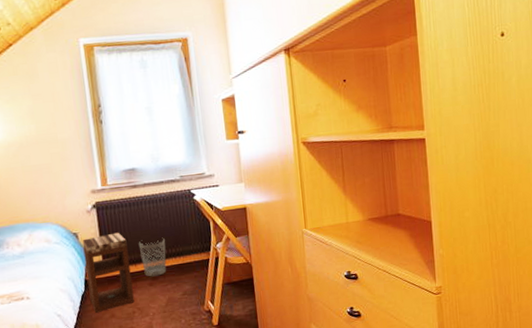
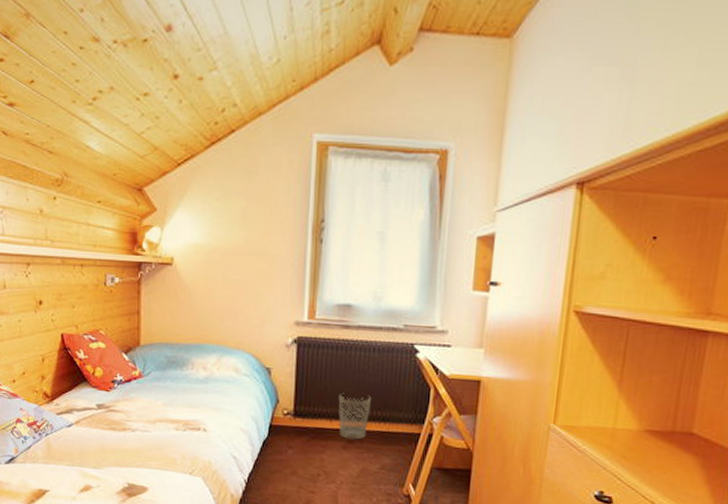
nightstand: present [82,232,135,313] -> none [272,377,326,465]

